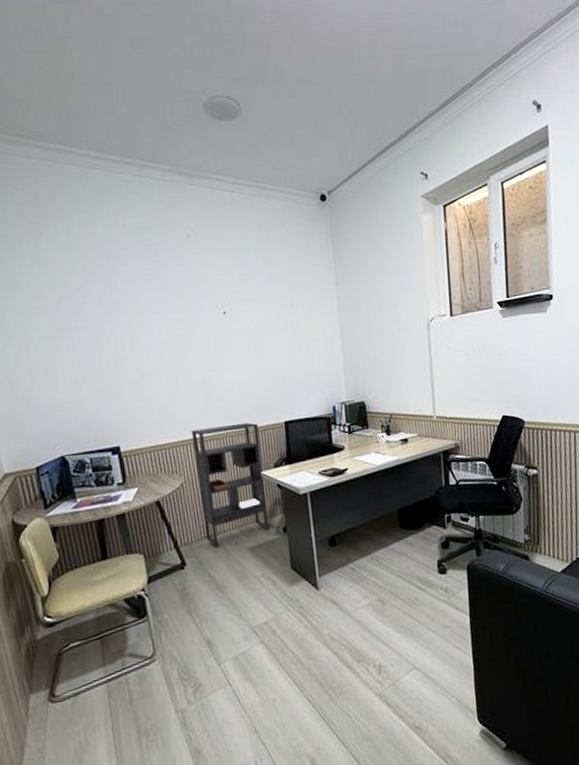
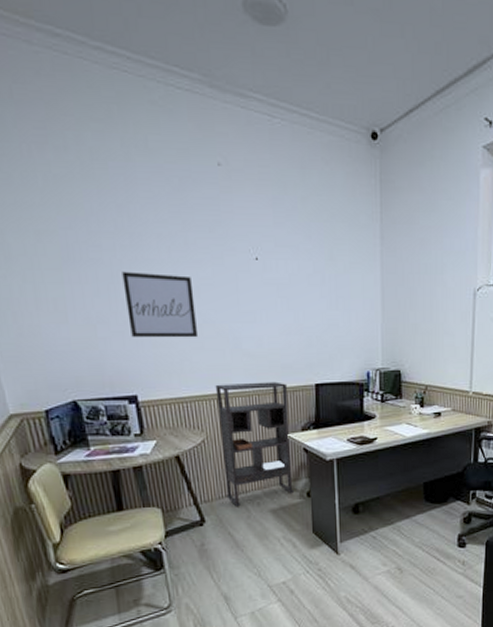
wall art: none [105,334,175,394] -> present [122,271,199,338]

